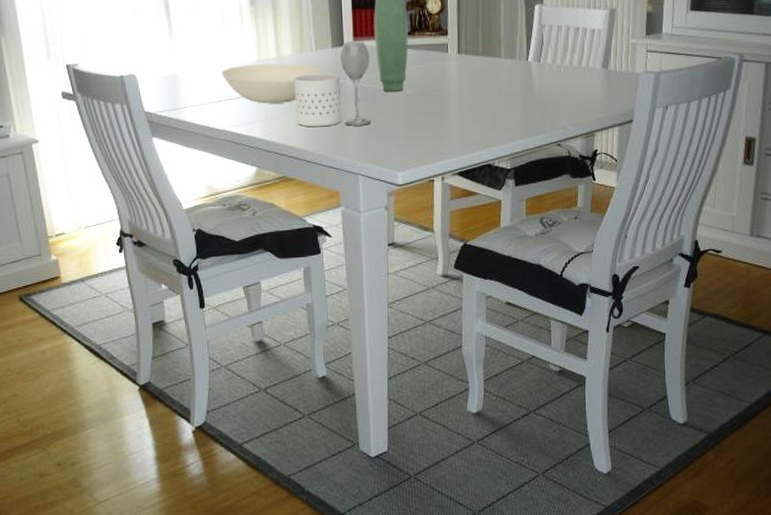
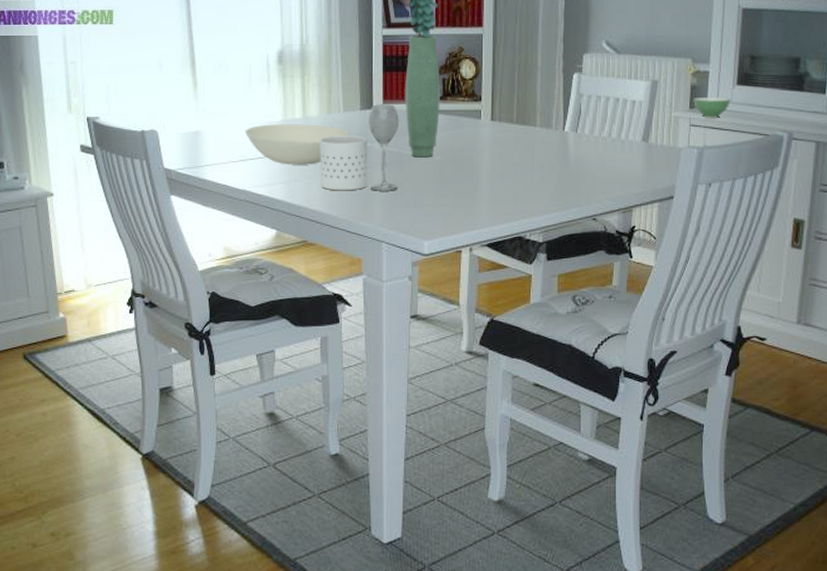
bowl: none [649,23,686,45] -> present [693,96,732,119]

